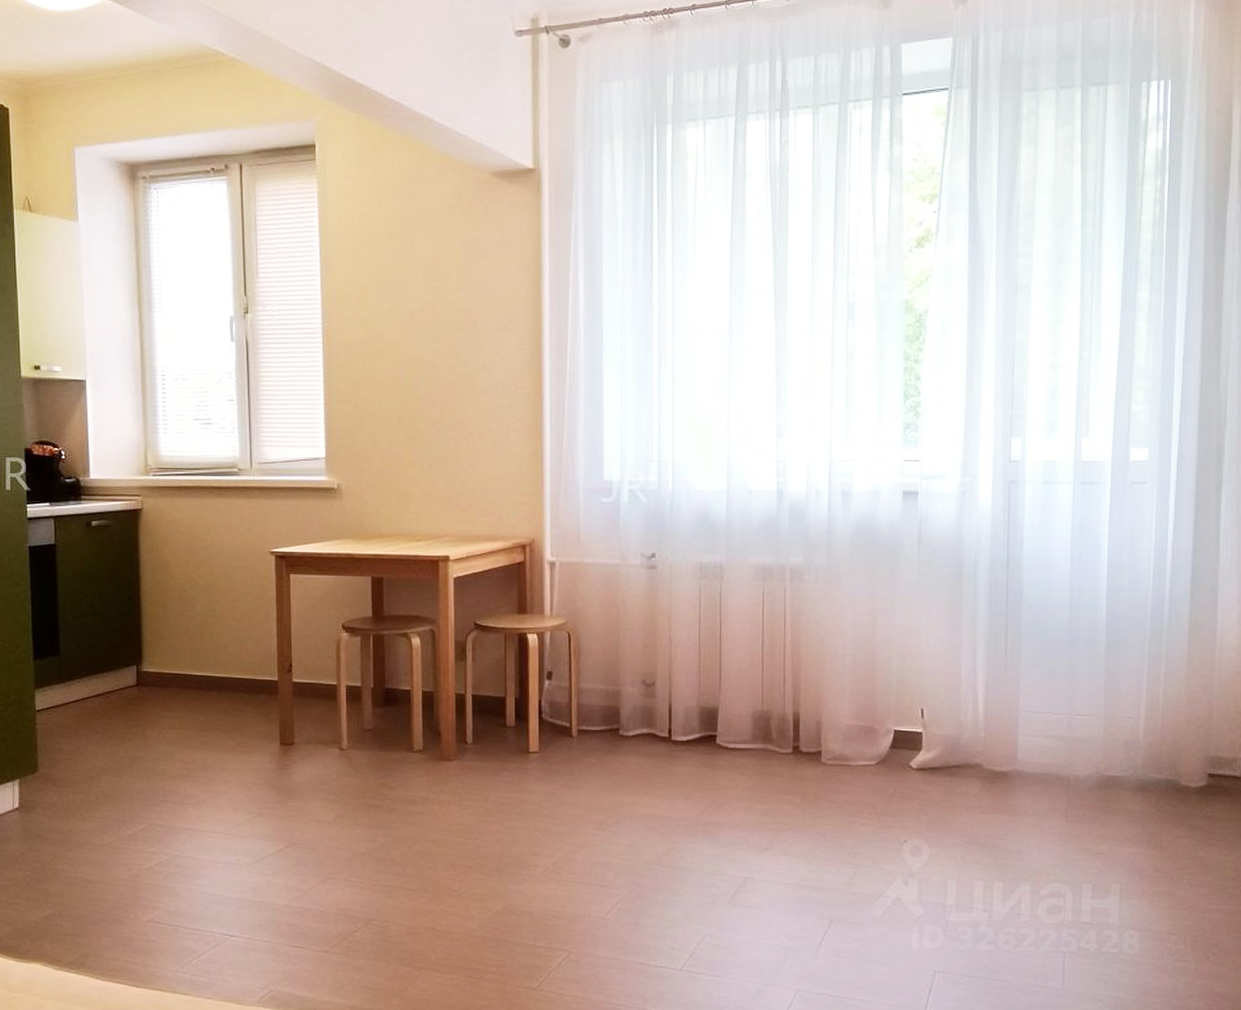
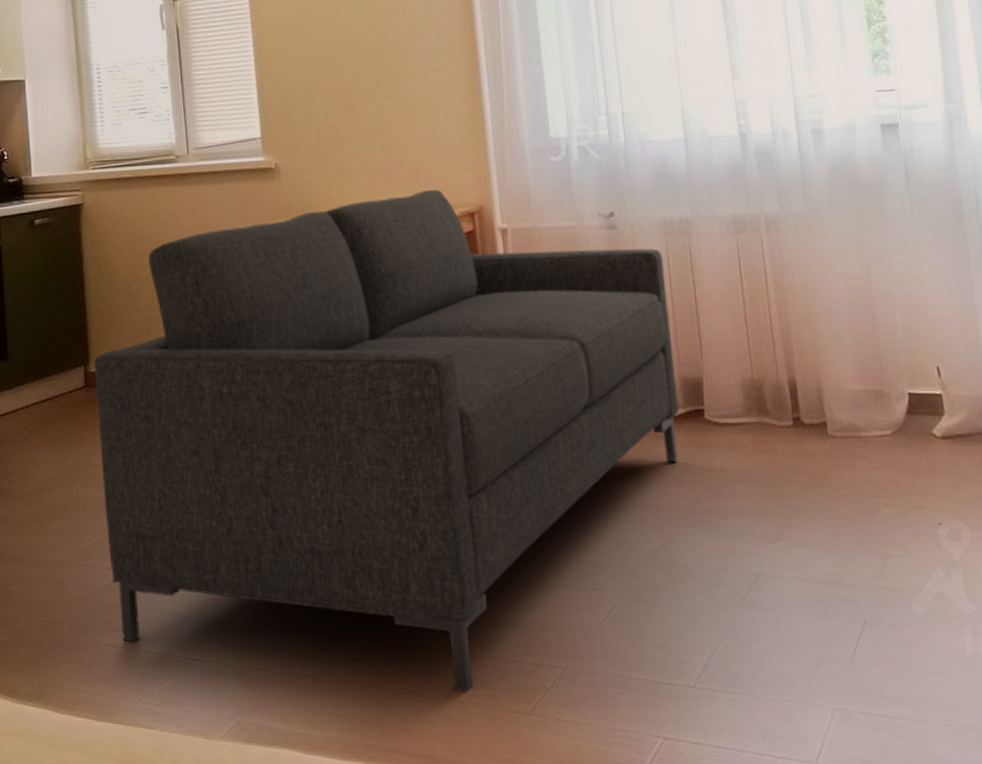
sofa: none [146,520,696,970] -> present [93,189,678,692]

